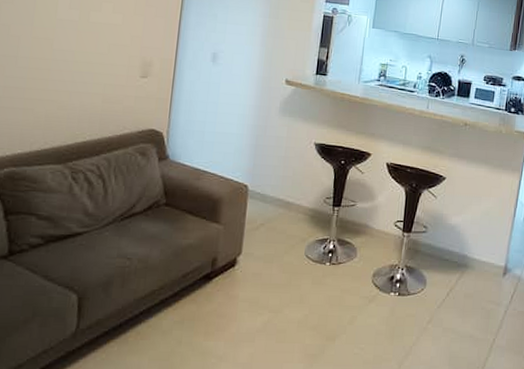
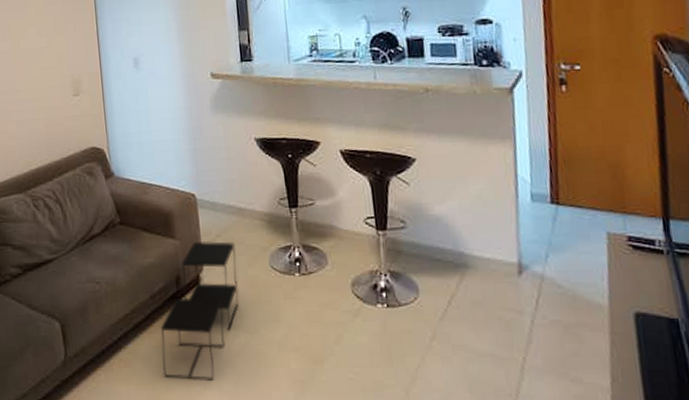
side table: none [180,228,277,353] -> present [160,240,239,380]

